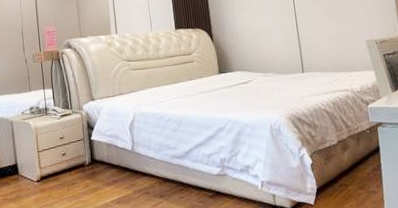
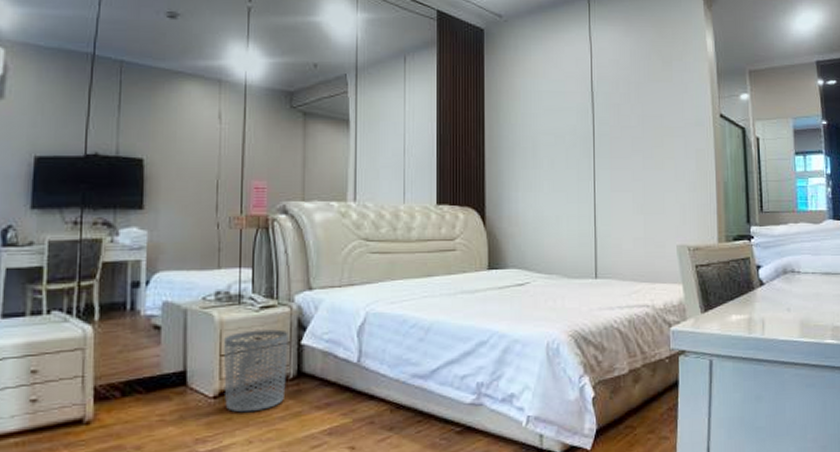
waste bin: none [39,130,85,191] -> present [223,329,288,413]

